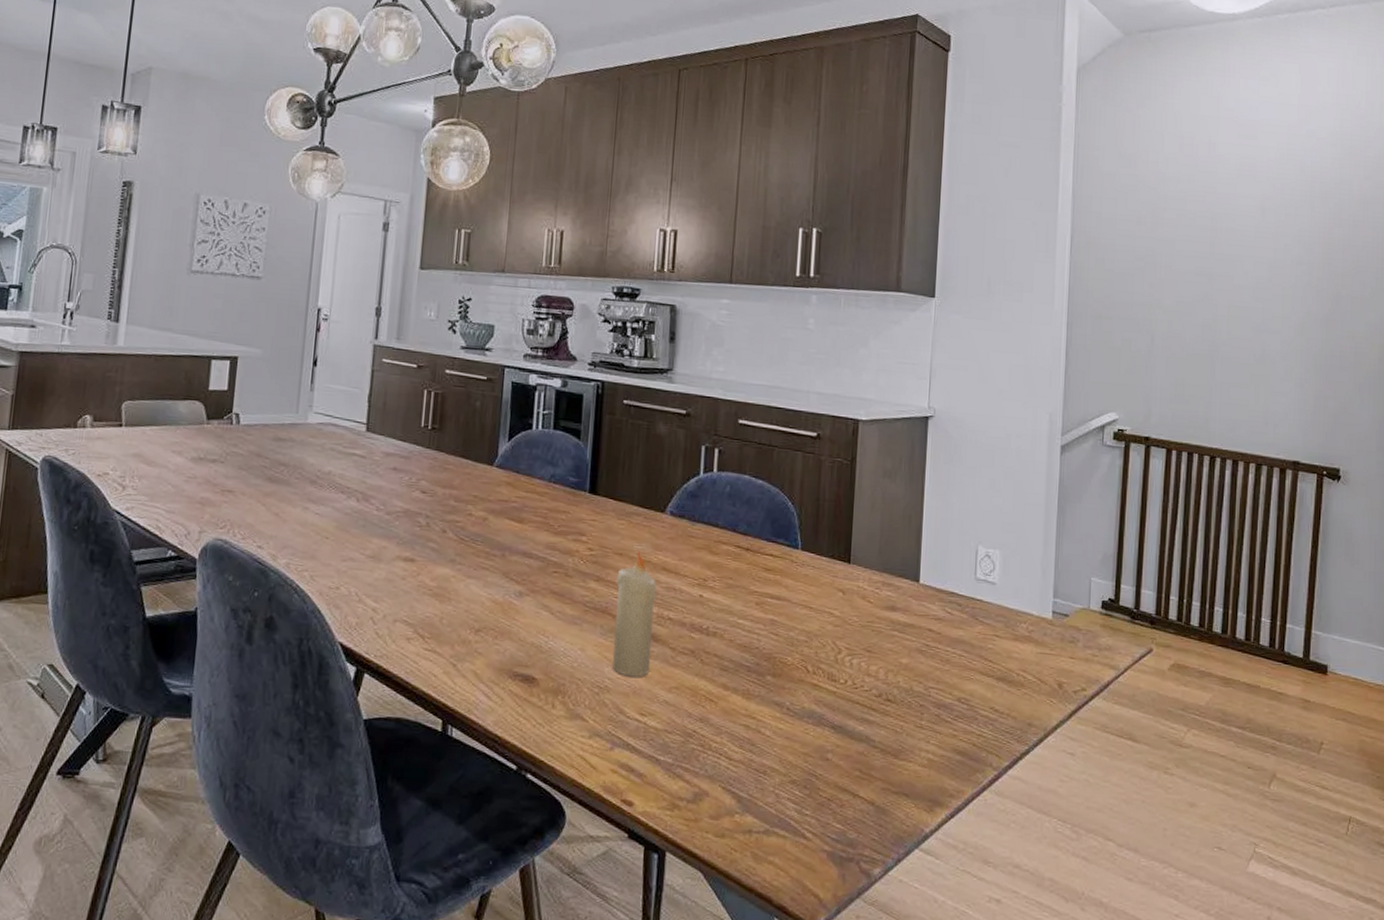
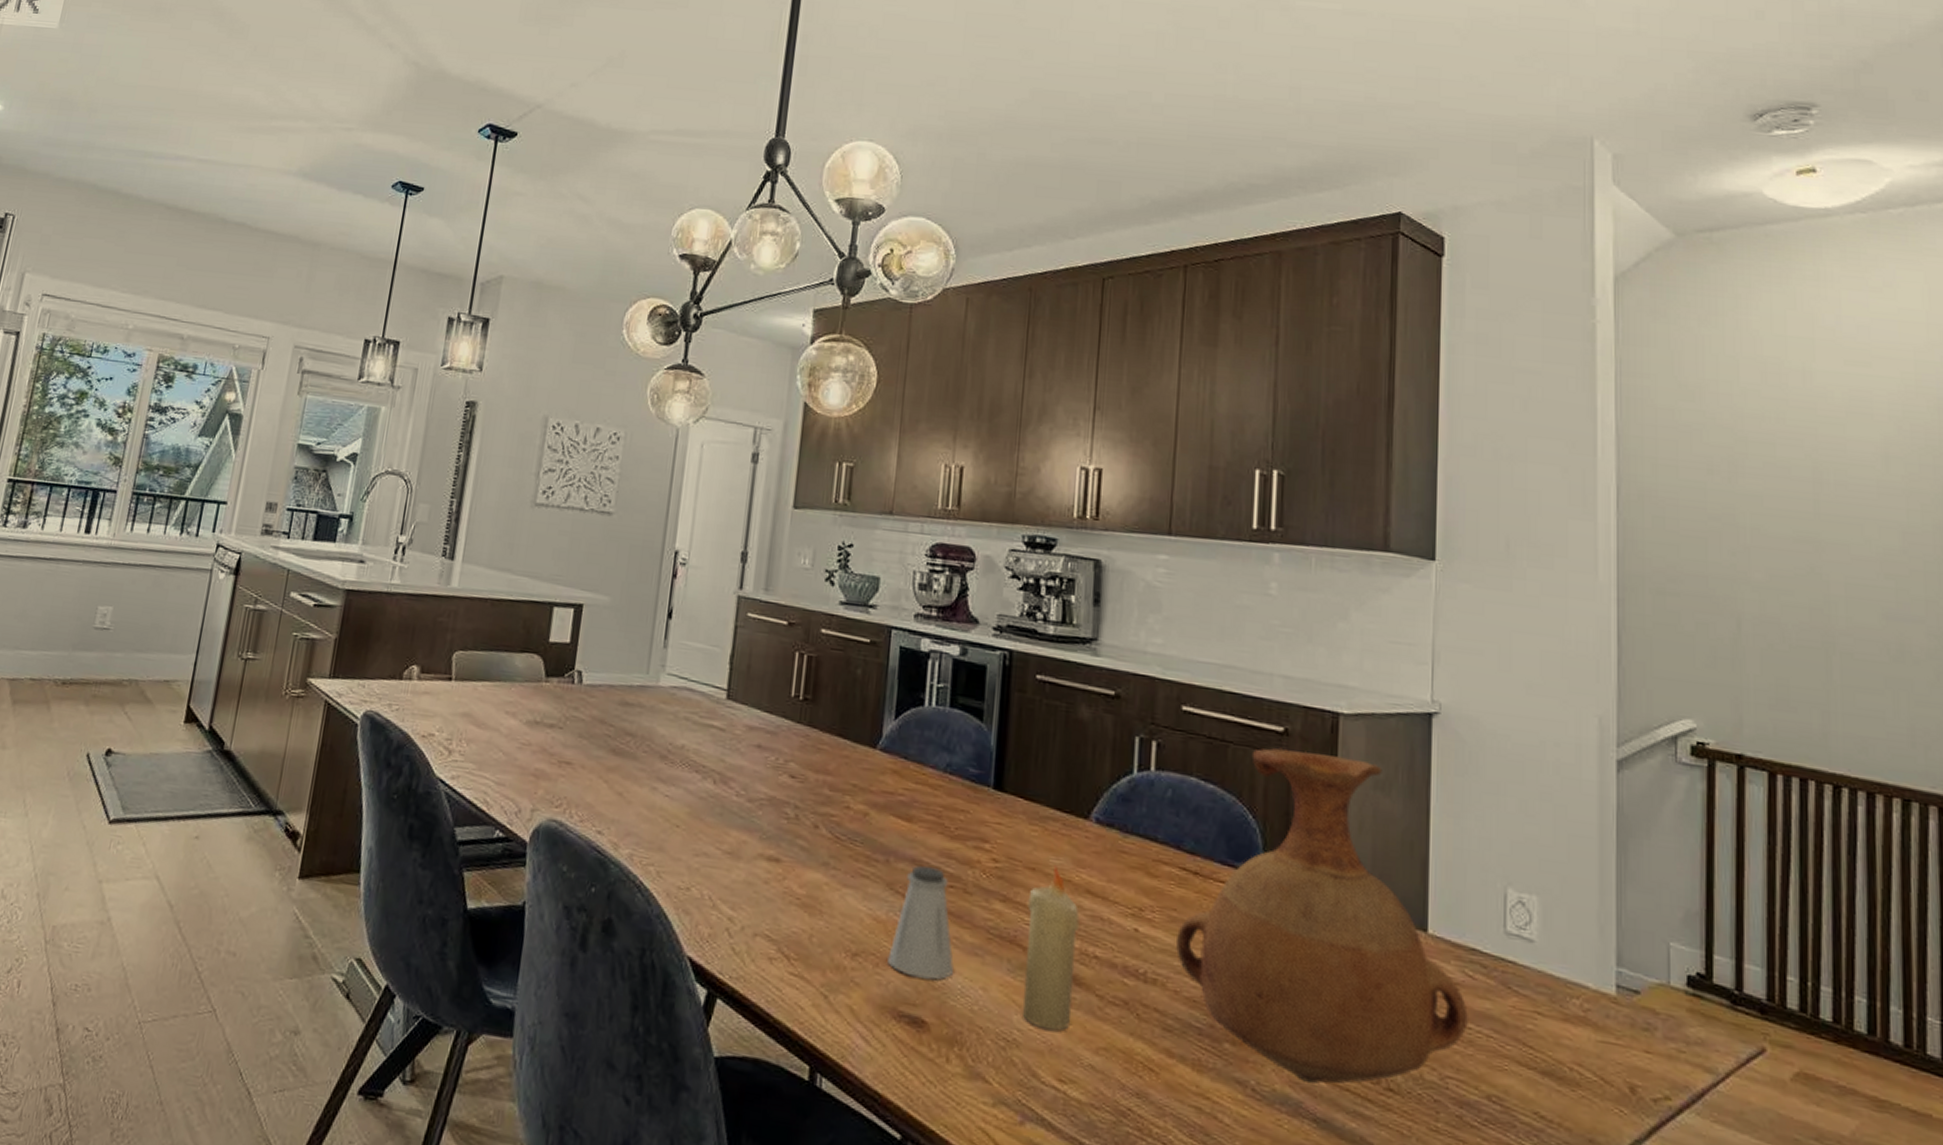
saltshaker: none [504,557,558,645] -> present [887,865,954,980]
vase: none [731,449,947,701] -> present [1175,748,1468,1085]

